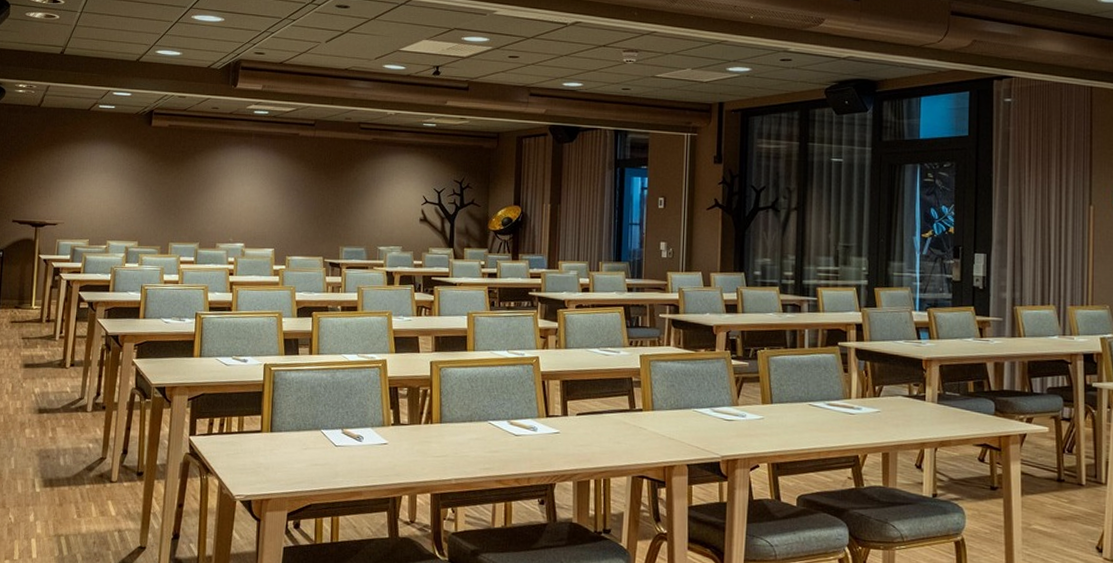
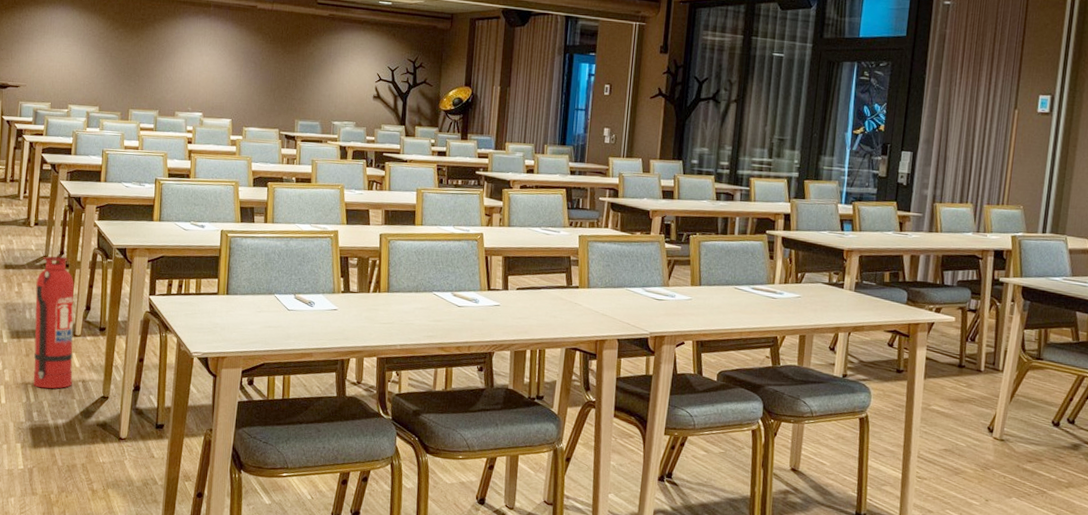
fire extinguisher: none [66,398,111,541] -> present [33,256,74,389]

